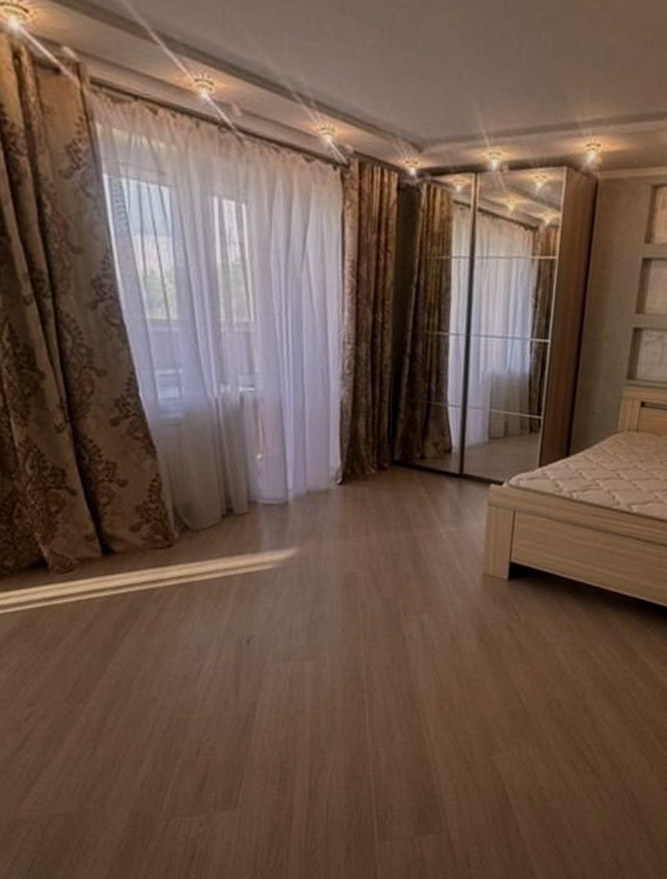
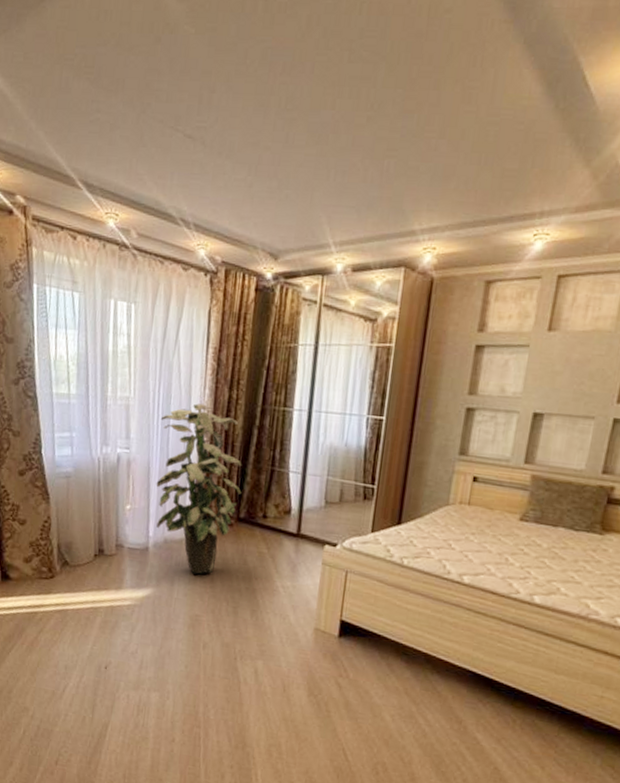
indoor plant: none [291,329,395,528] -> present [156,403,242,574]

